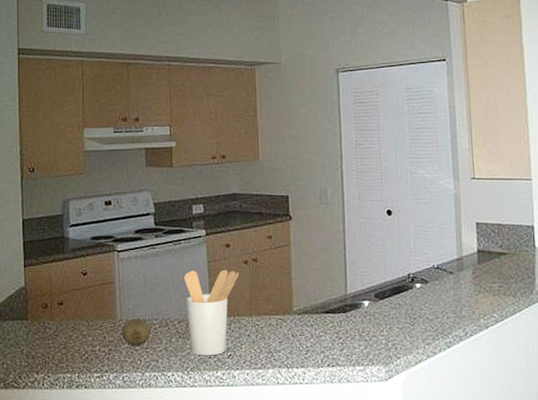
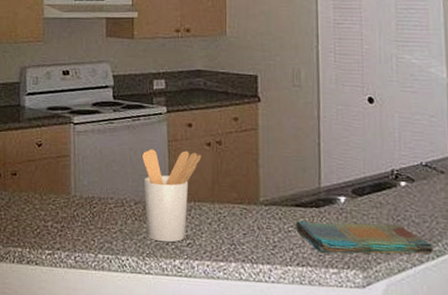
fruit: present [122,318,150,346] -> none [75,195,105,225]
dish towel: none [325,322,445,354] -> present [295,221,434,254]

